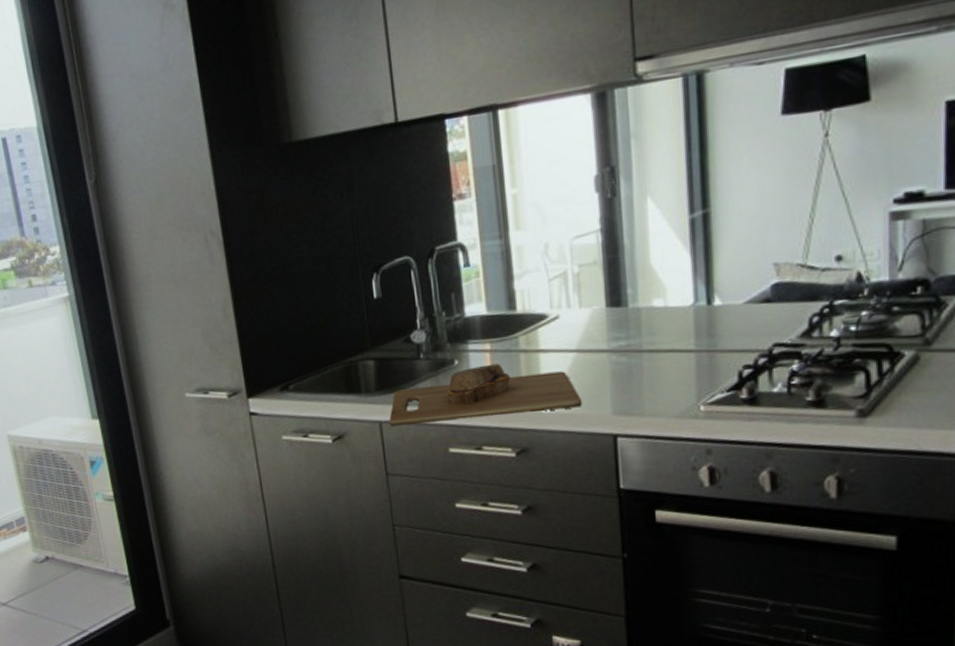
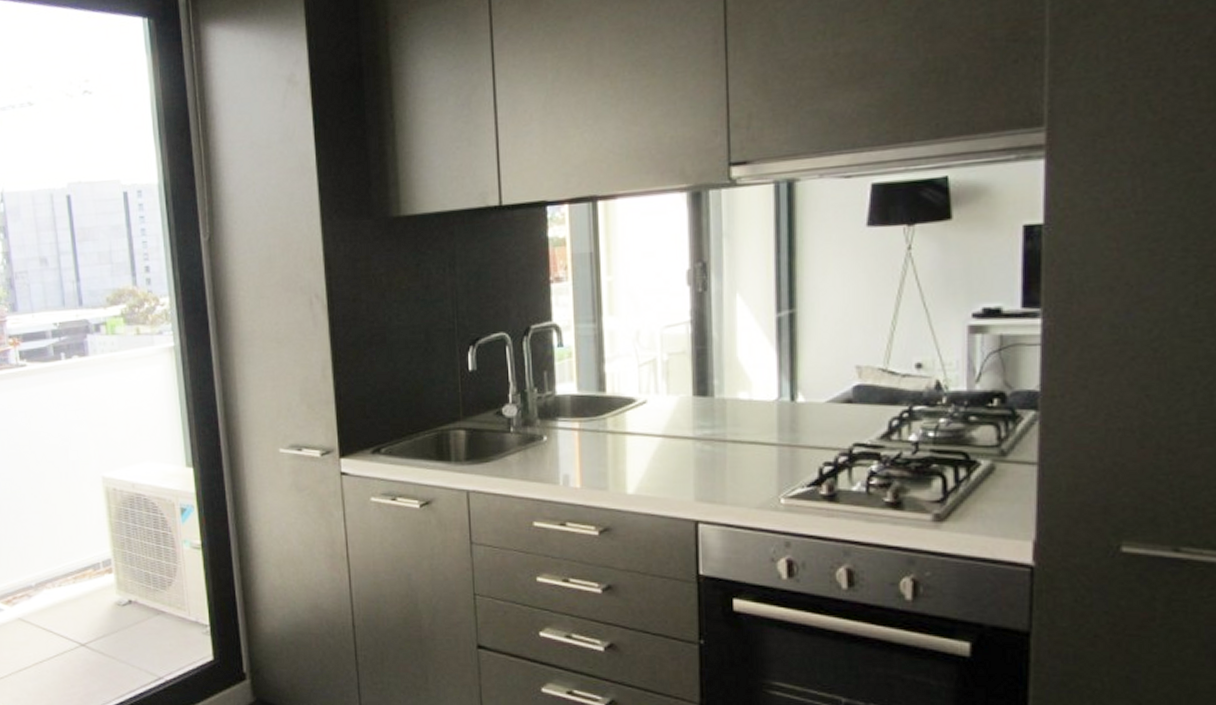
cutting board: present [389,363,581,427] -> none [477,442,665,497]

